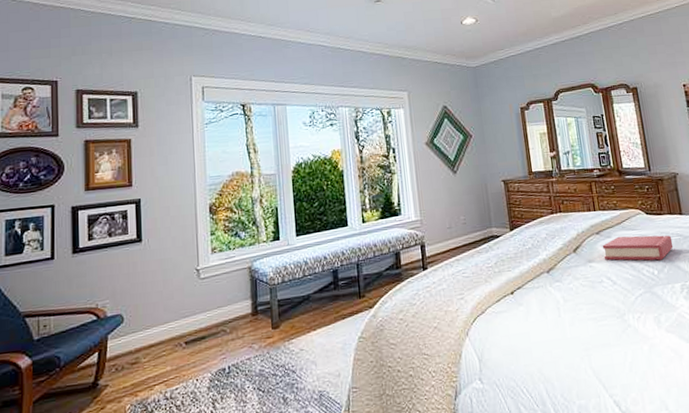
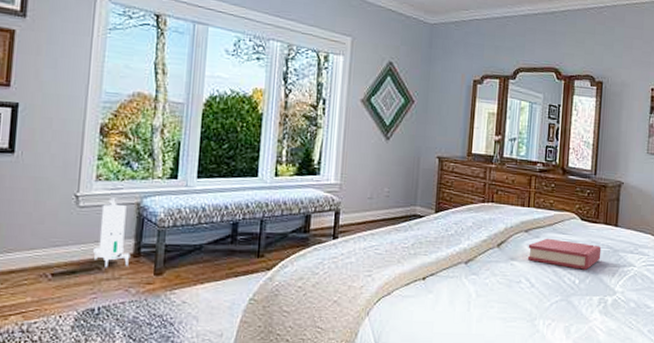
toy robot: none [217,265,250,330] -> present [93,197,131,268]

